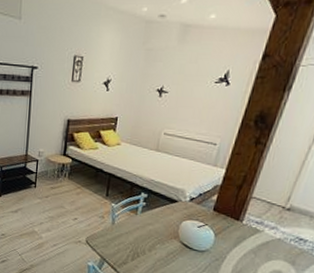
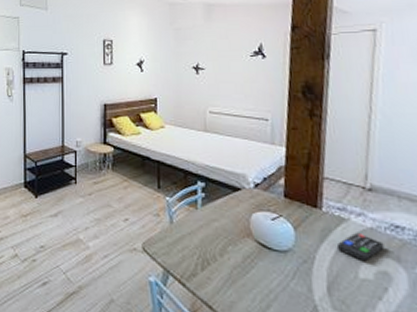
remote control: none [245,242,286,263] -> present [336,233,385,262]

